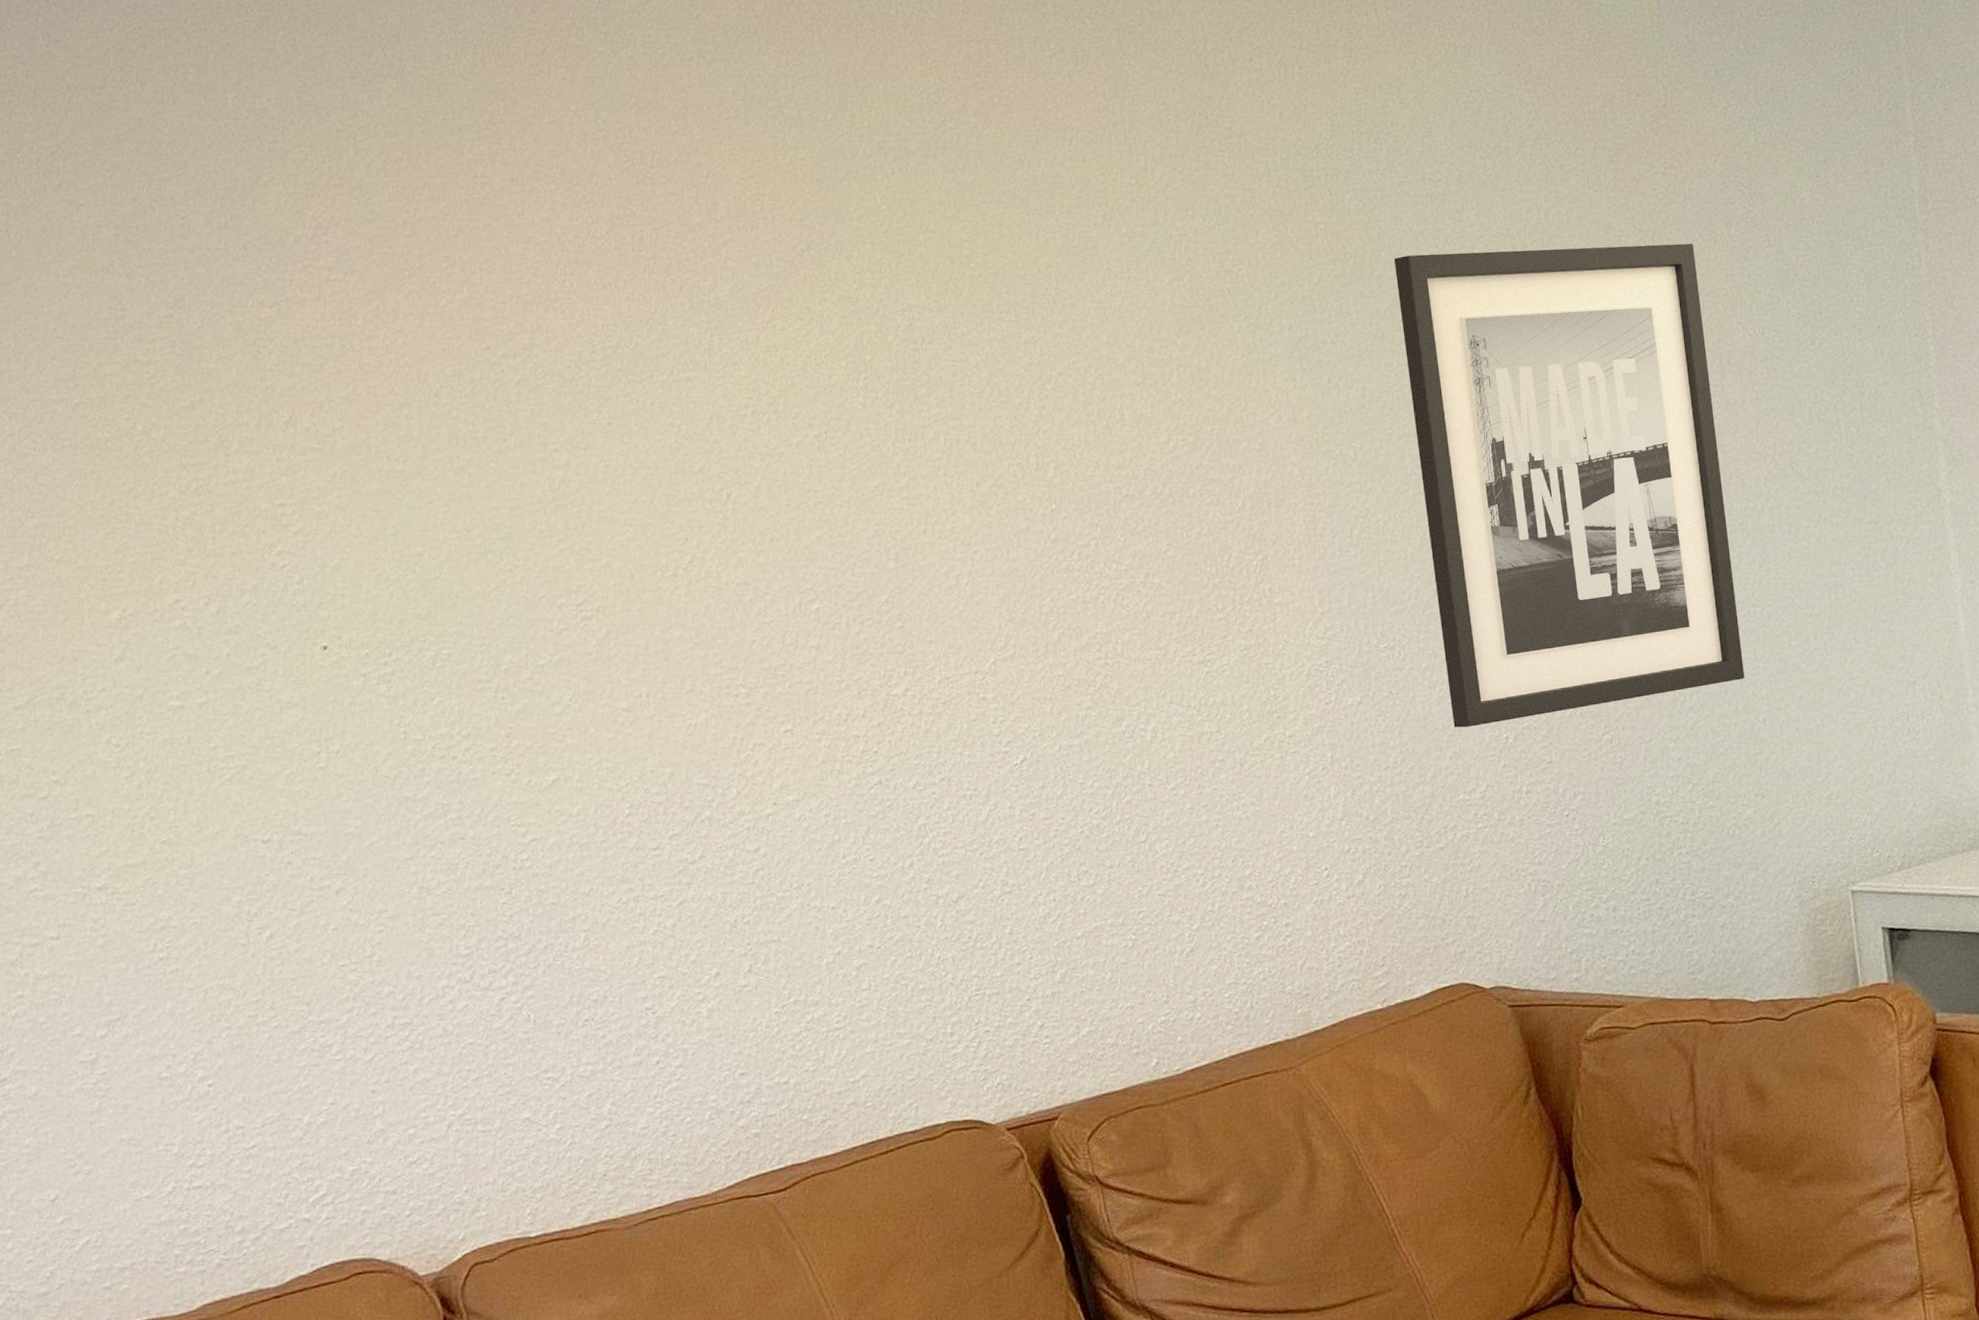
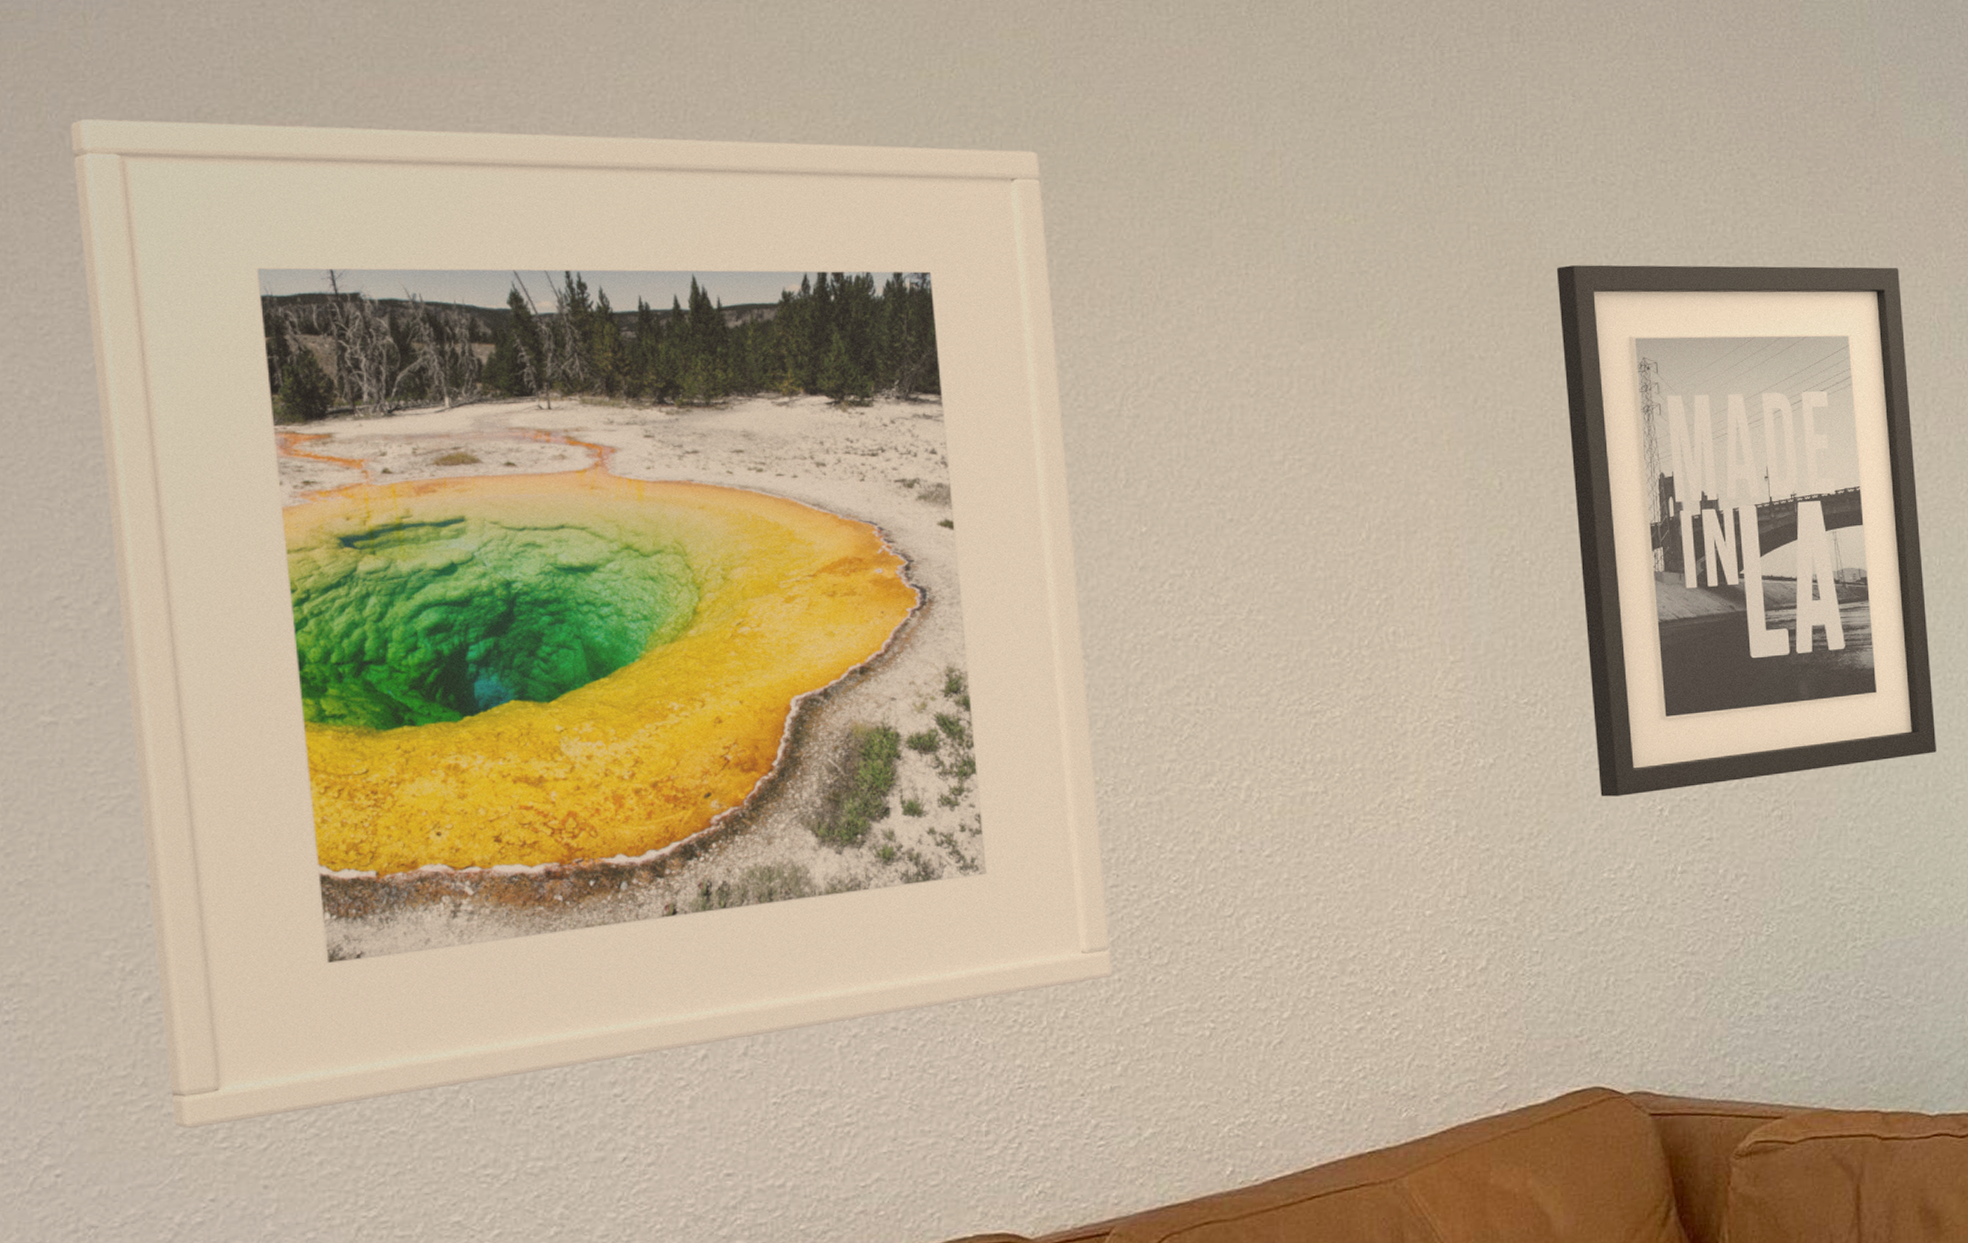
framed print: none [159,177,1048,1044] -> present [71,119,1113,1129]

